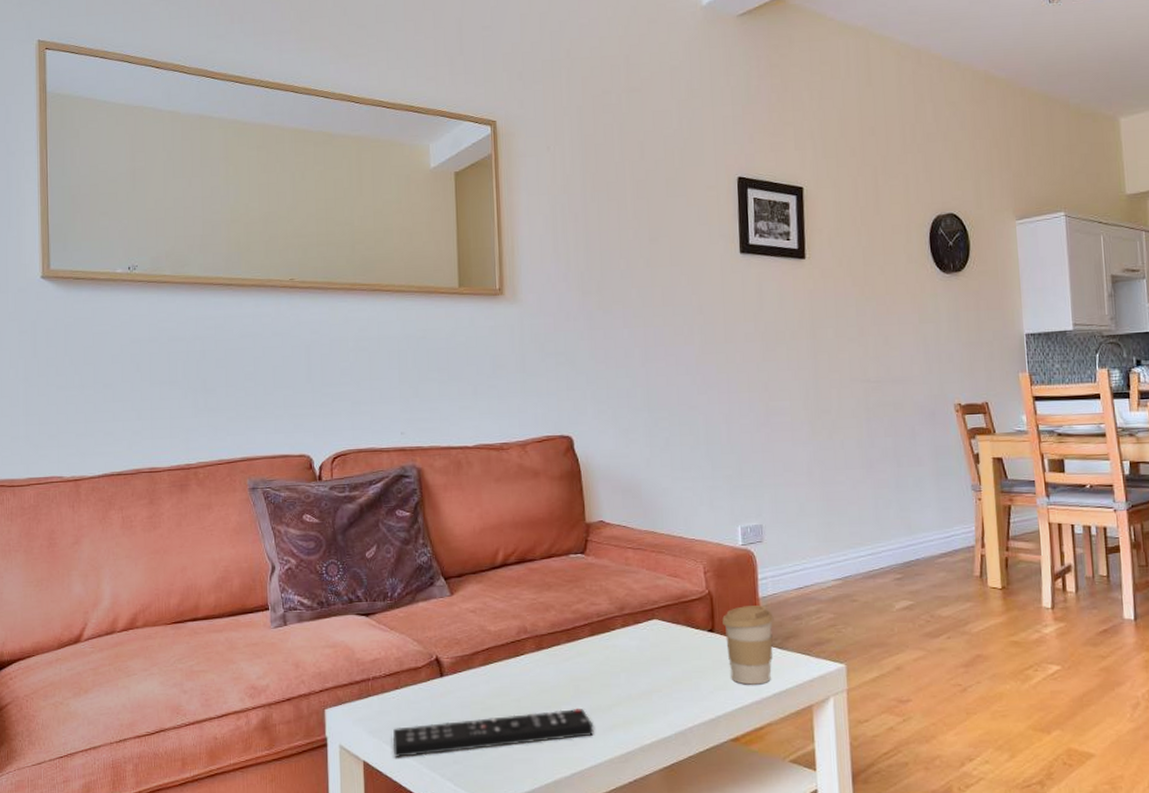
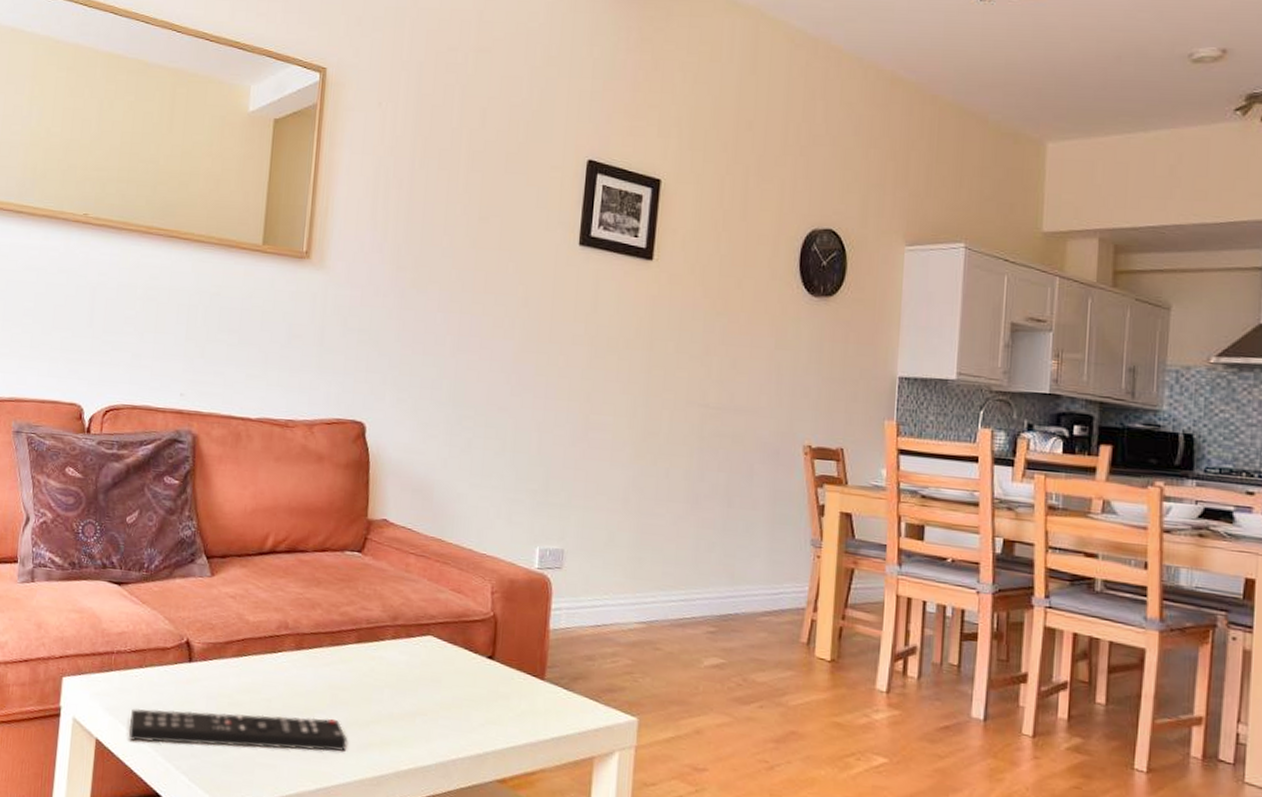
coffee cup: present [722,605,774,685] -> none [505,636,563,725]

